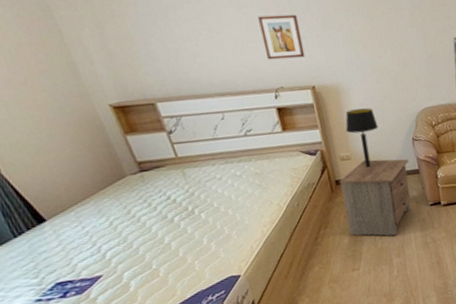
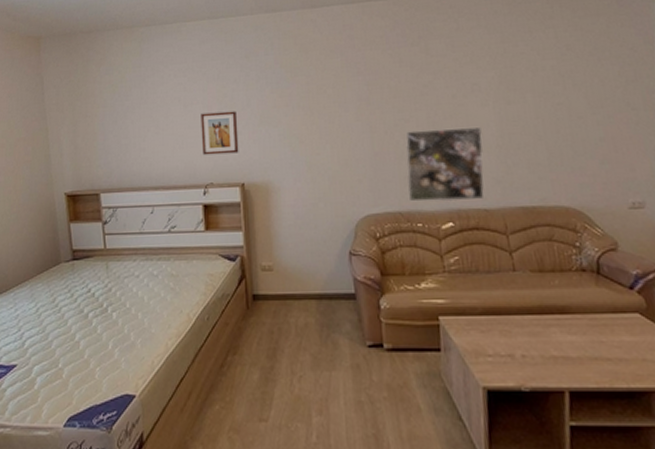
nightstand: present [339,159,411,236] -> none [256,274,342,381]
table lamp: present [345,108,379,168] -> none [270,211,309,284]

